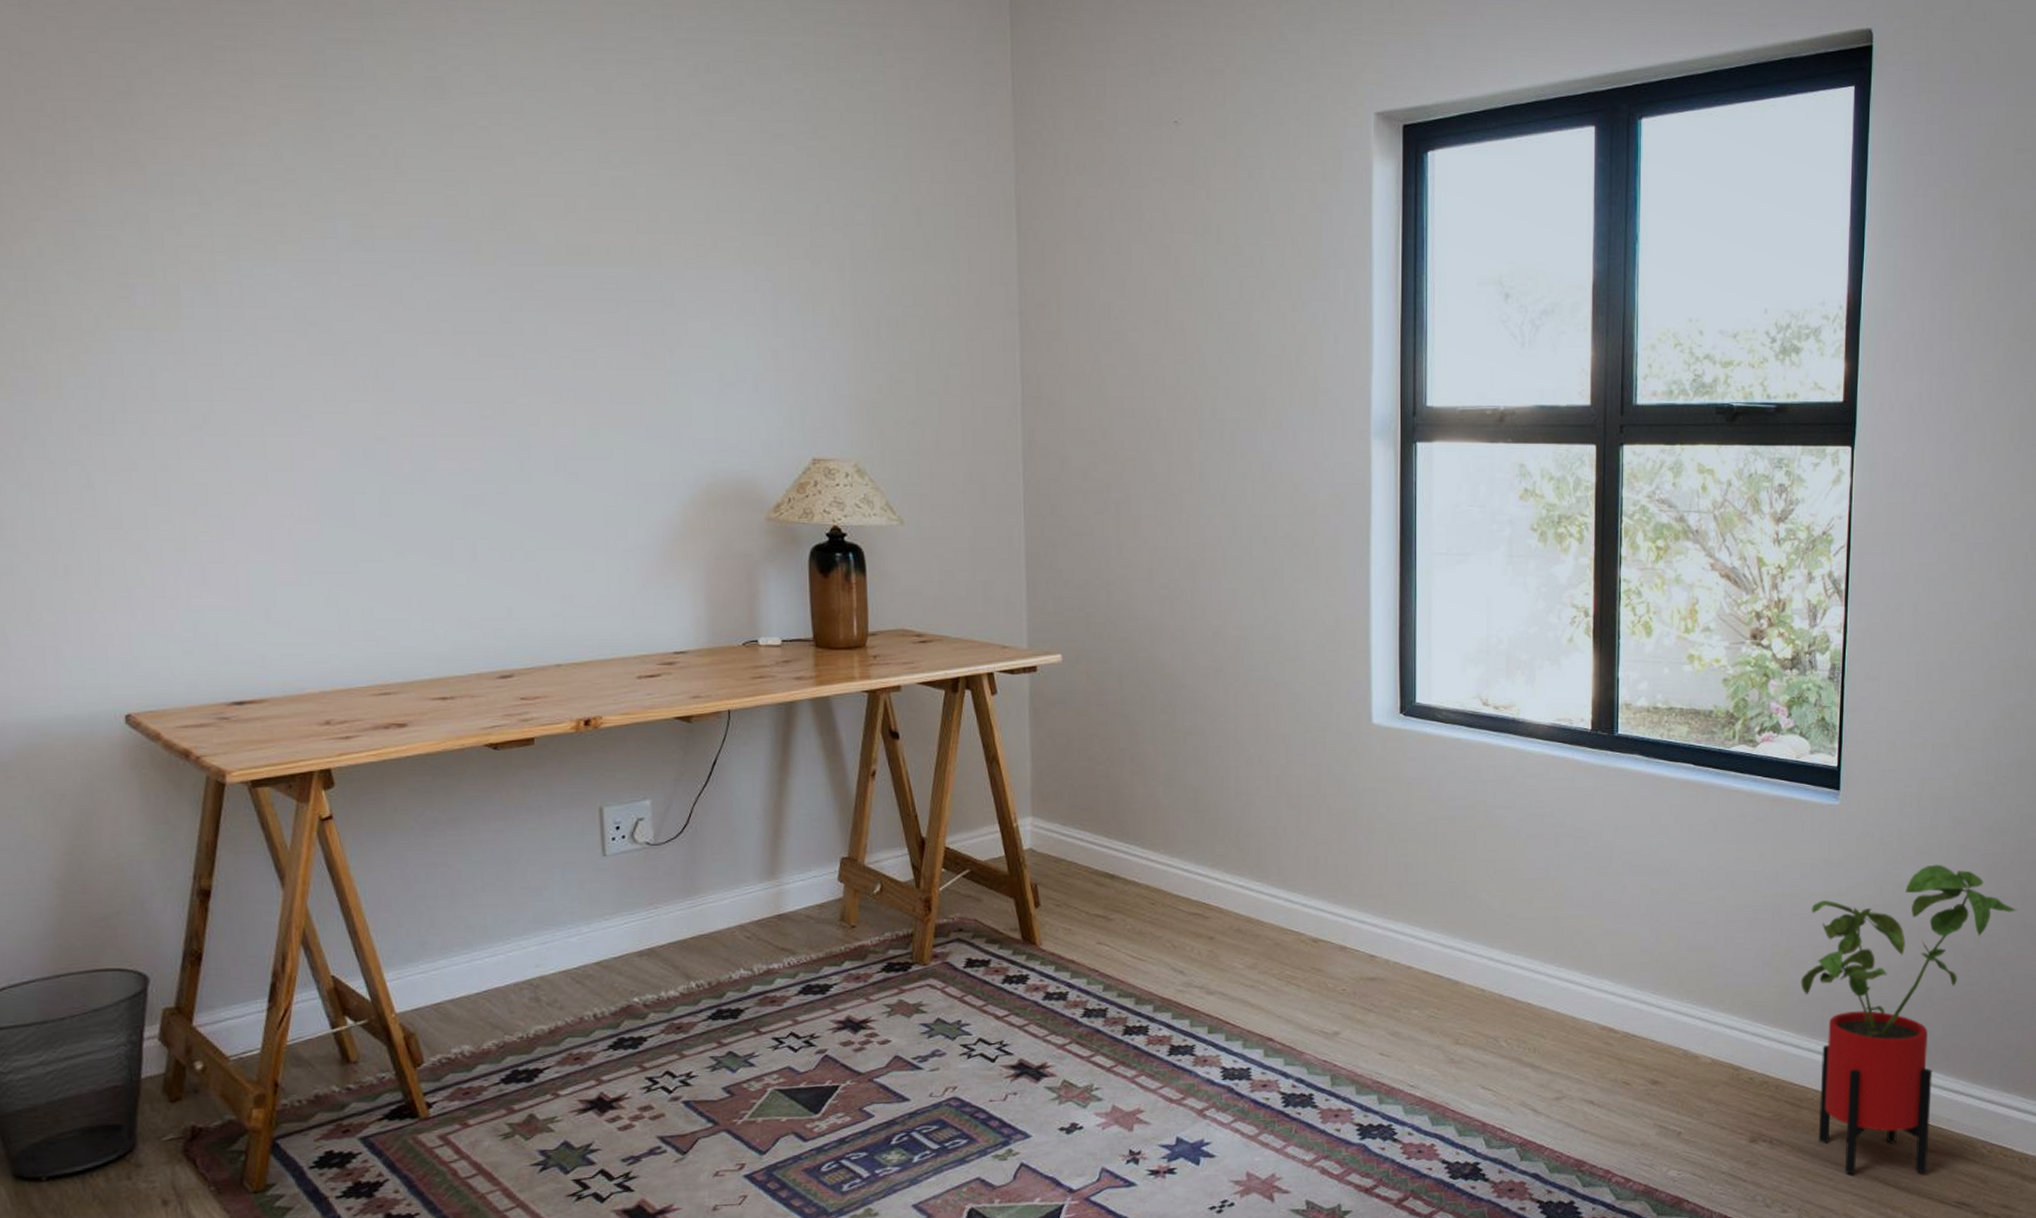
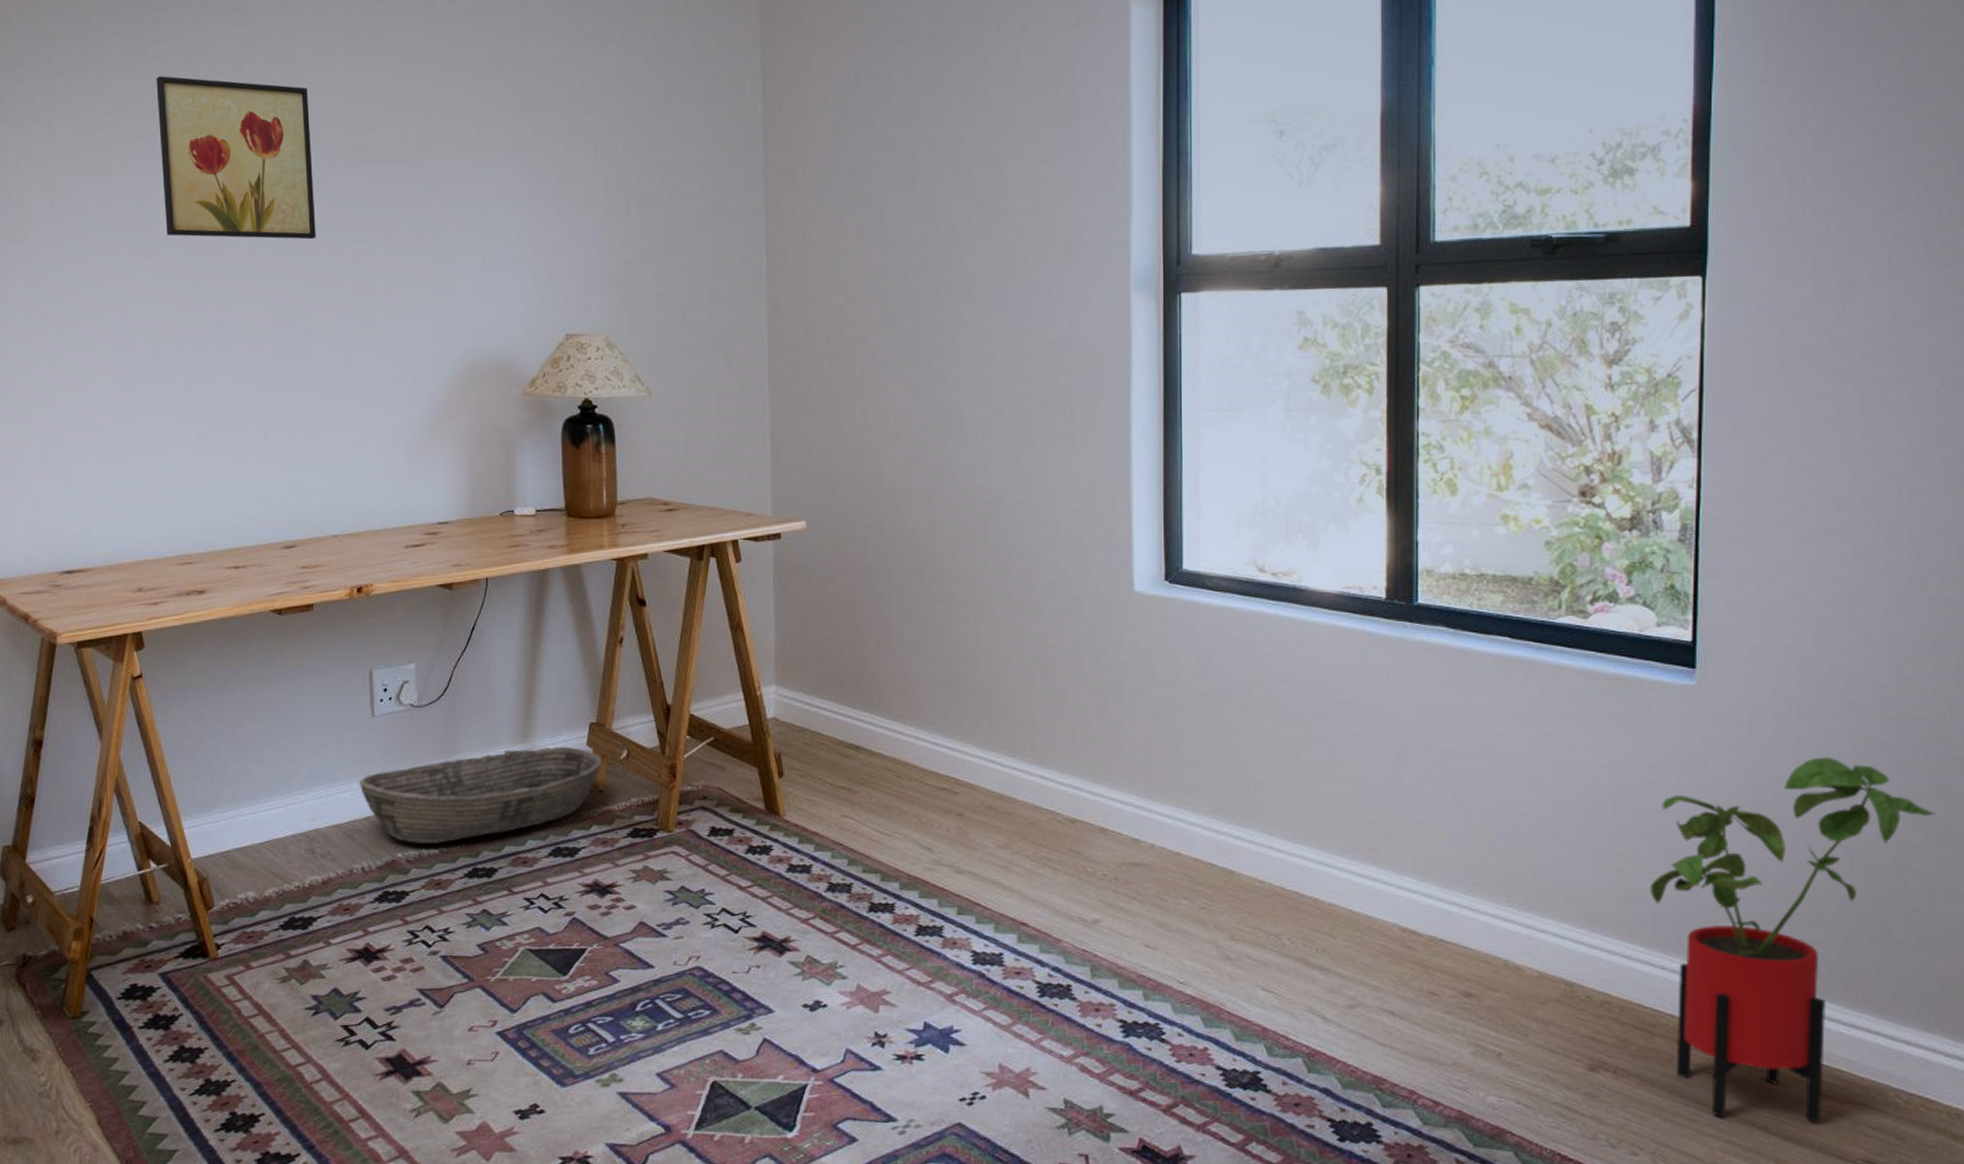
wall art: none [335,152,532,345] -> present [156,76,317,240]
basket: none [589,882,855,987] -> present [358,746,603,844]

